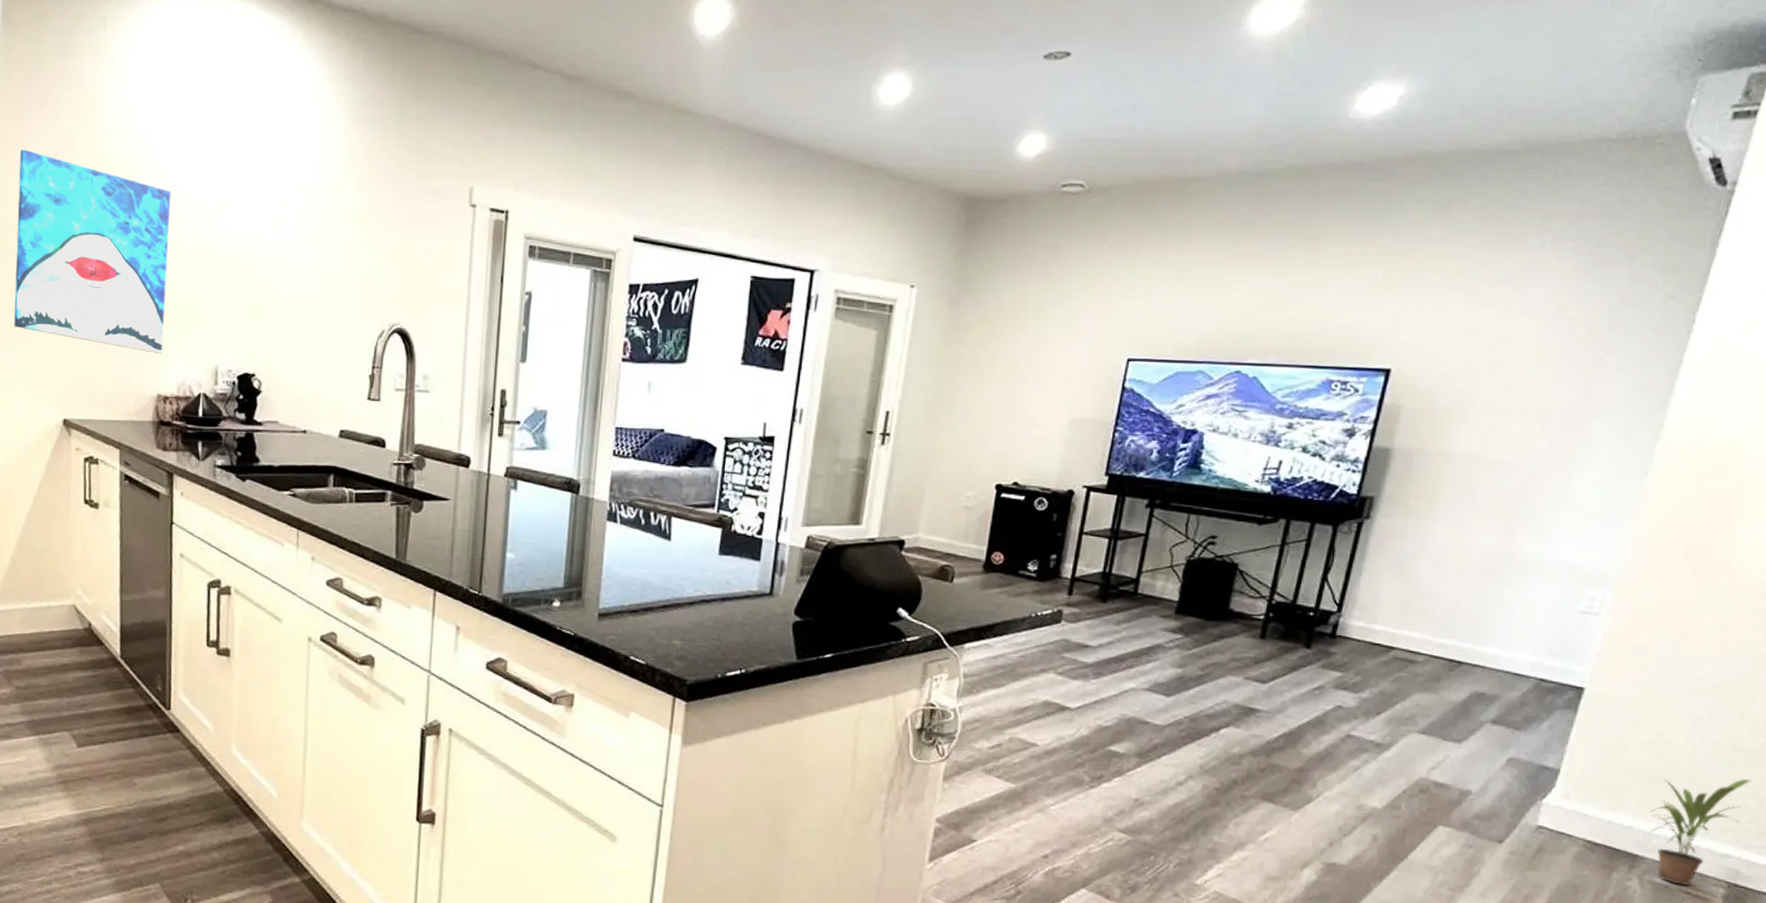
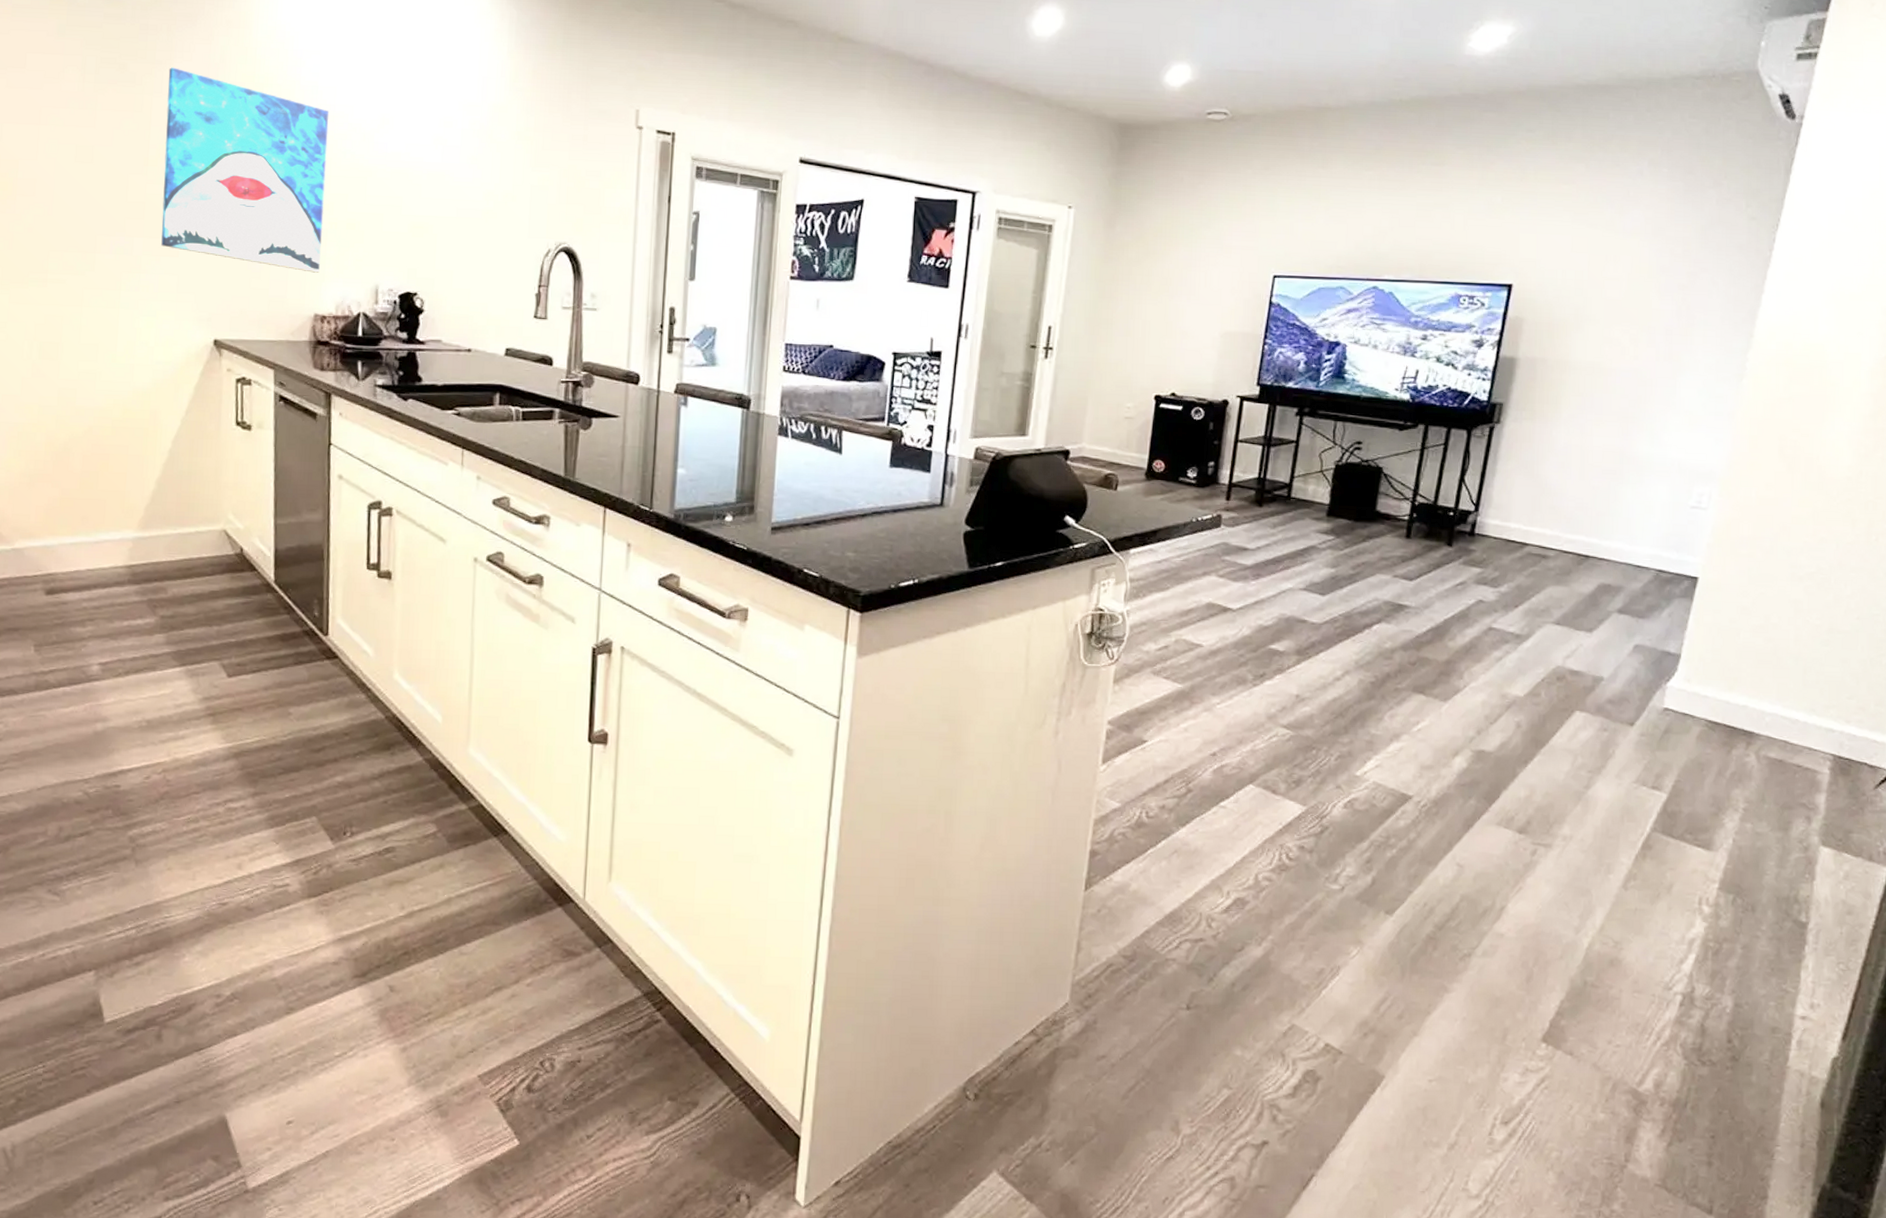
potted plant: present [1650,778,1751,885] -> none [1762,657,1848,759]

